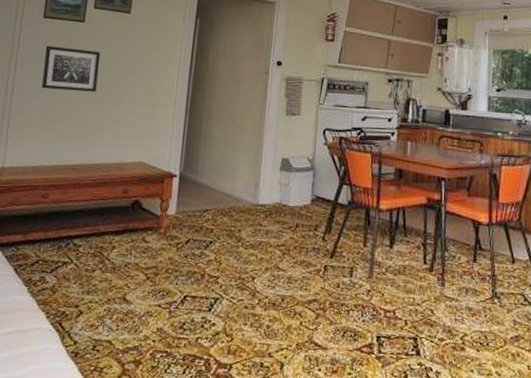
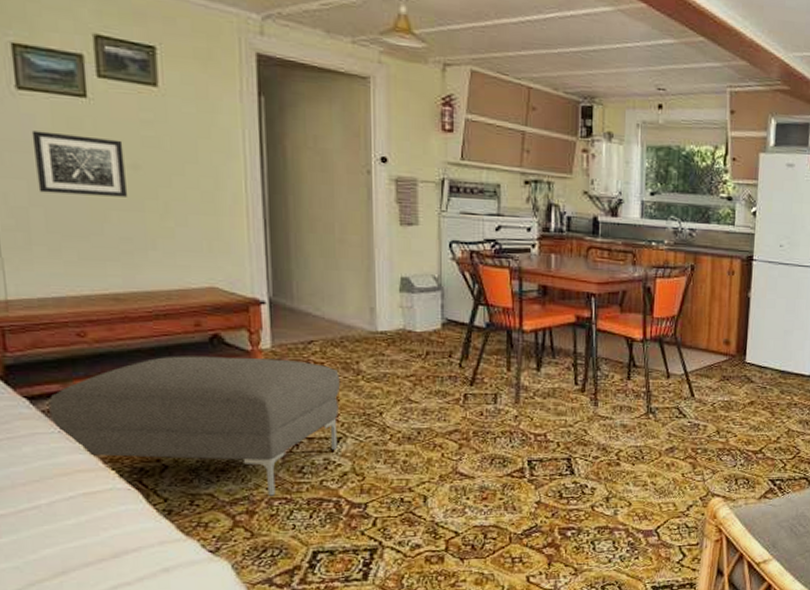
ottoman: none [10,217,224,350] -> present [48,356,341,497]

